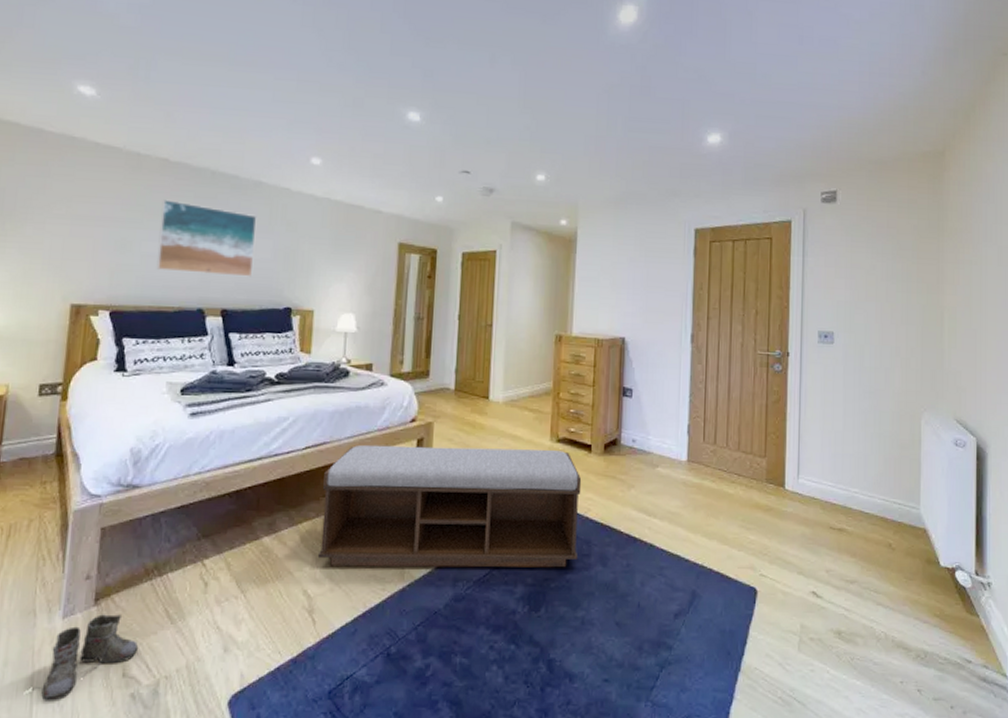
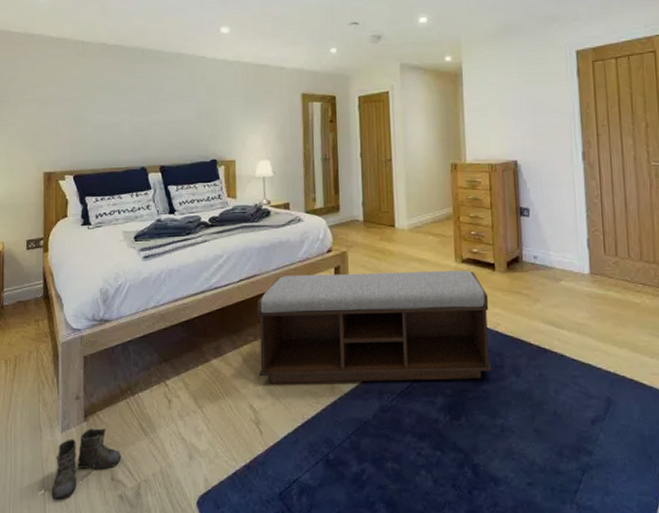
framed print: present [156,199,257,277] -> none [105,77,182,138]

